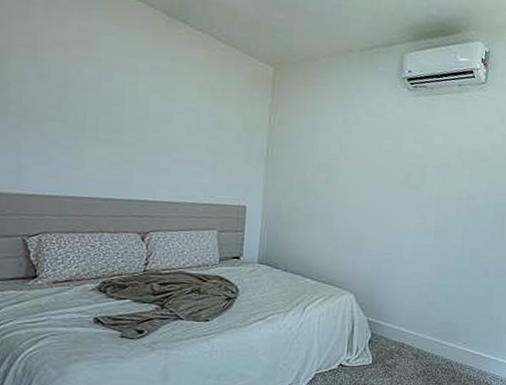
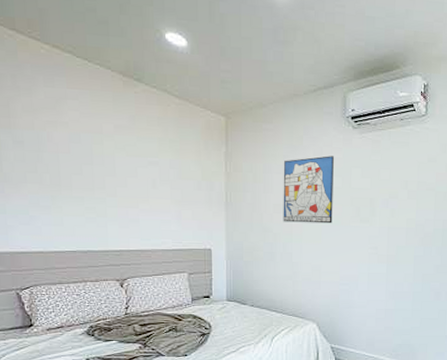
wall art: none [326,116,386,189] -> present [283,156,334,224]

